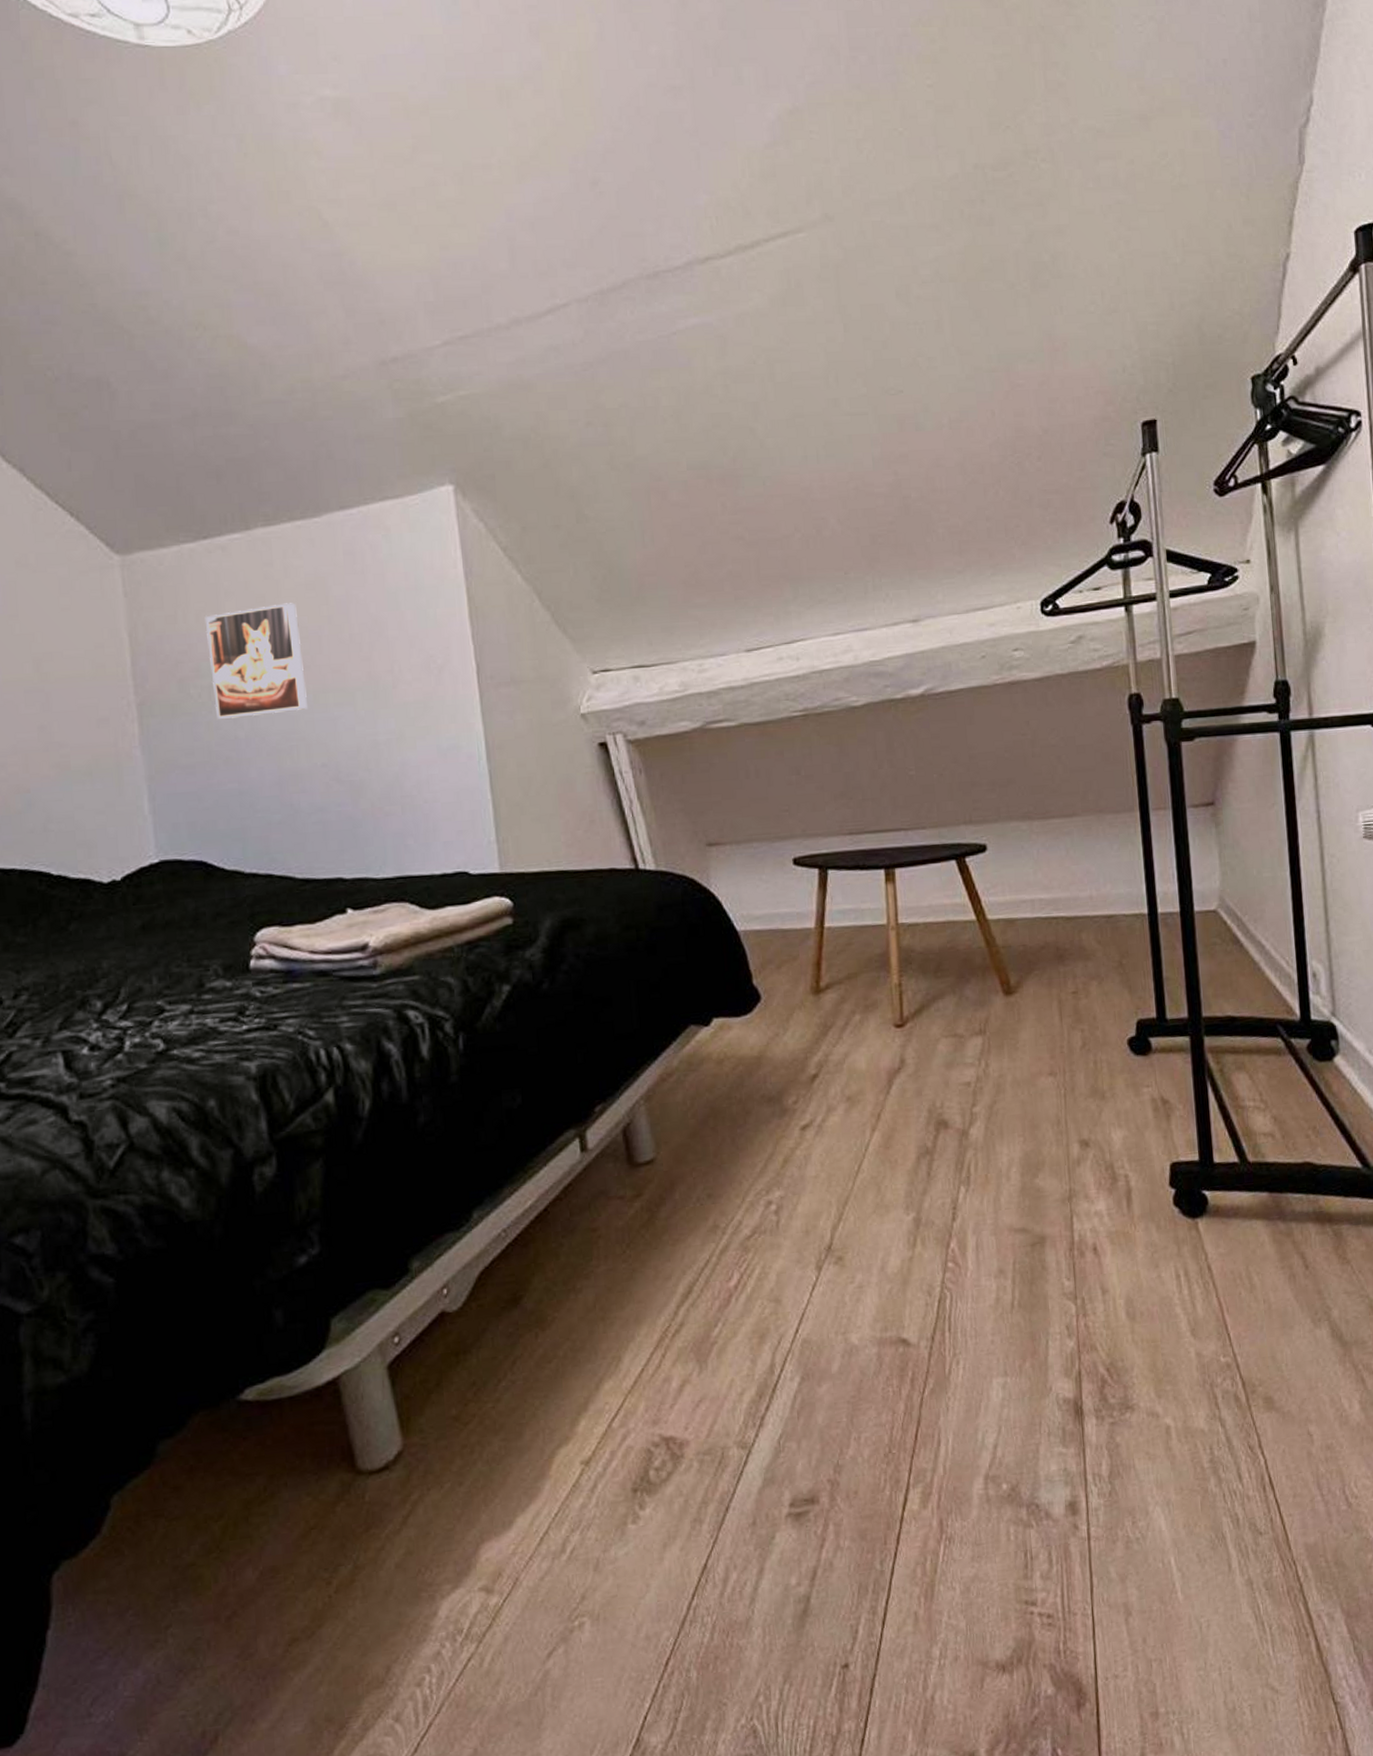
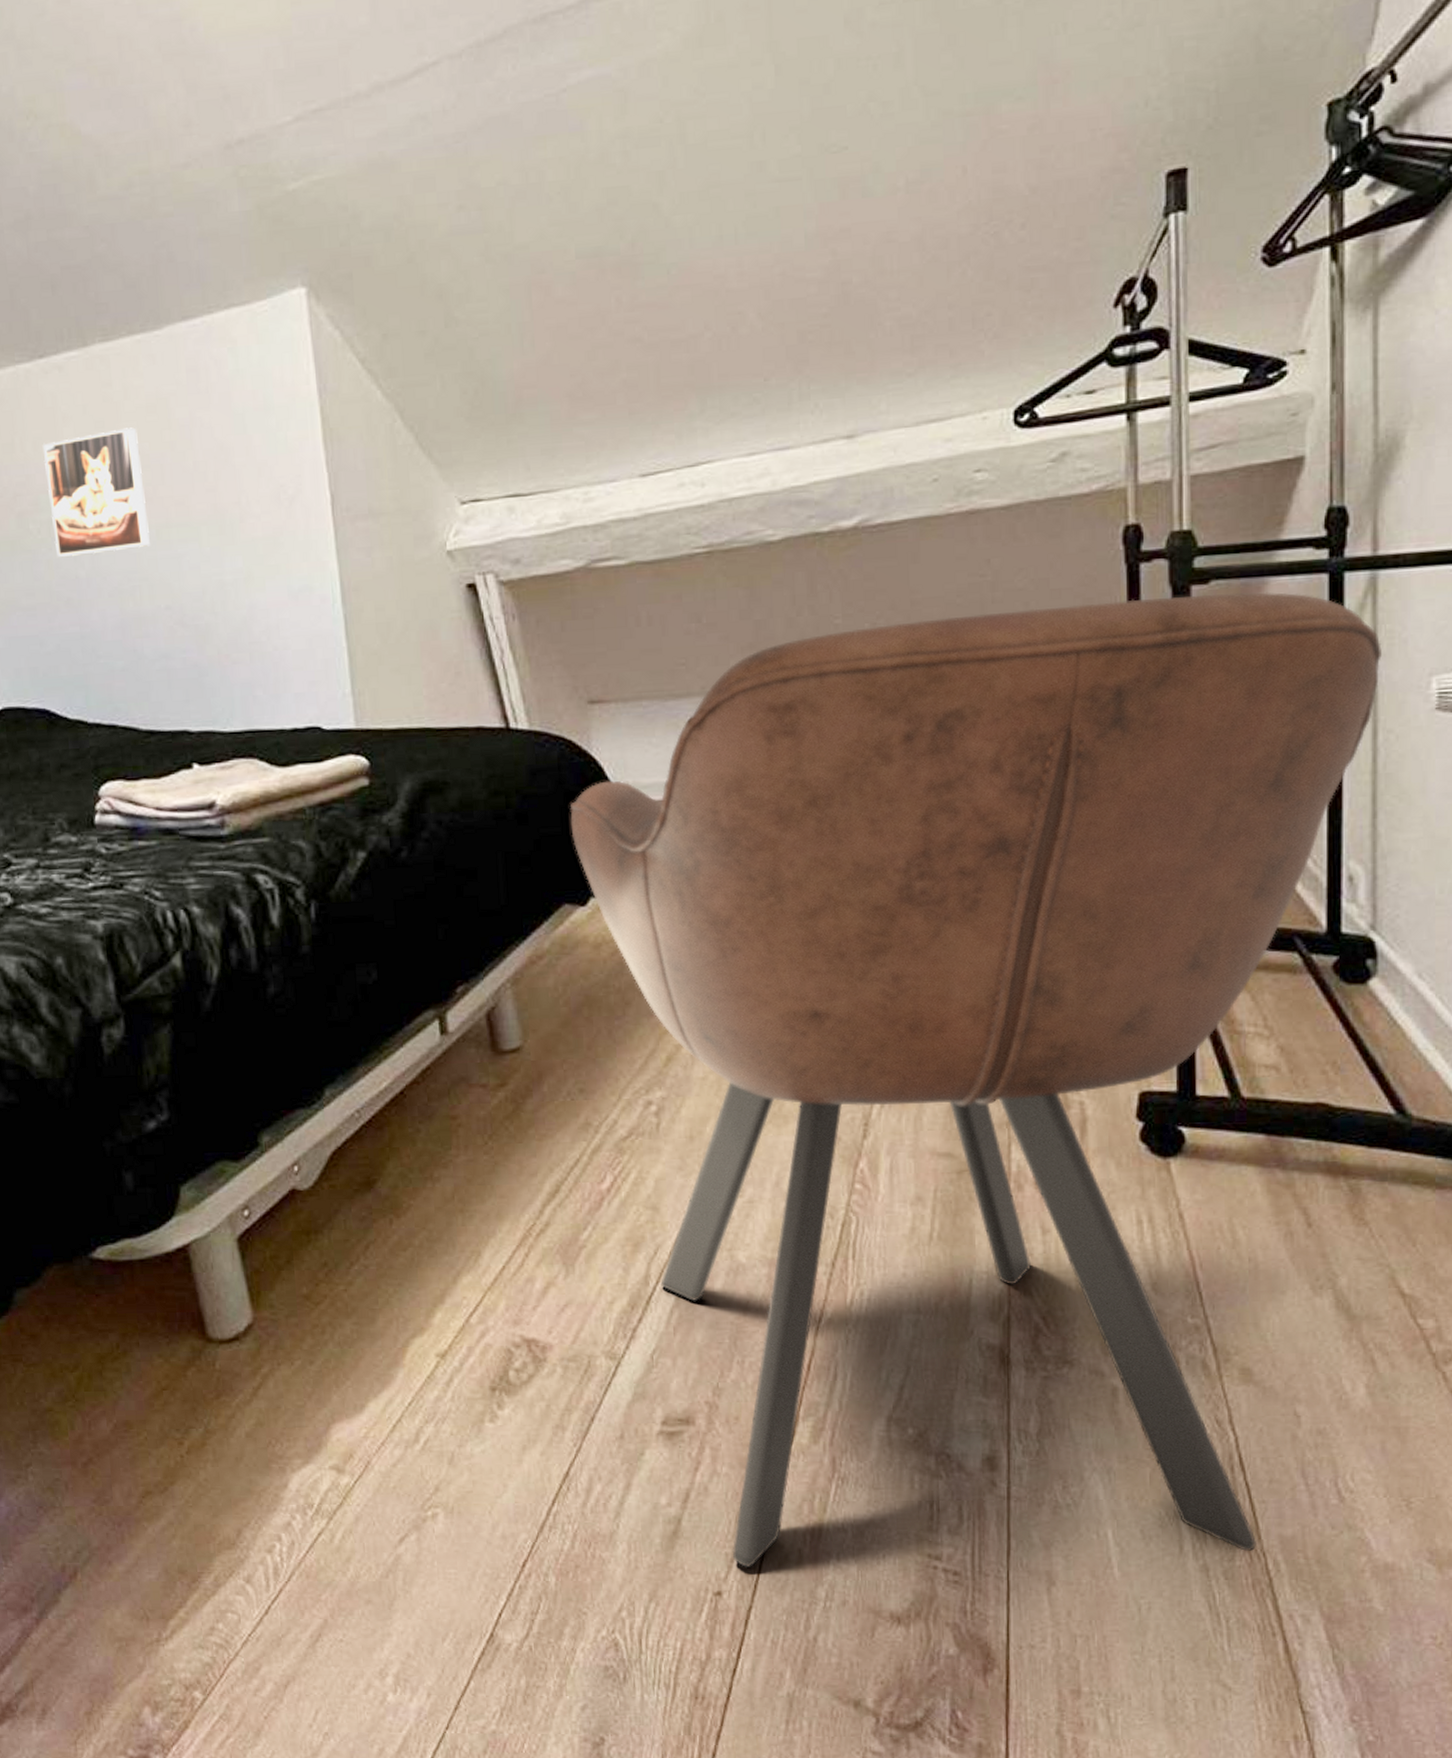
armchair: none [693,747,1322,1638] -> present [569,592,1382,1568]

